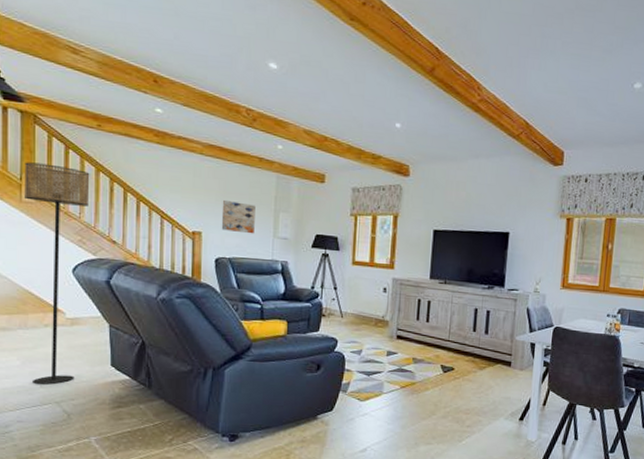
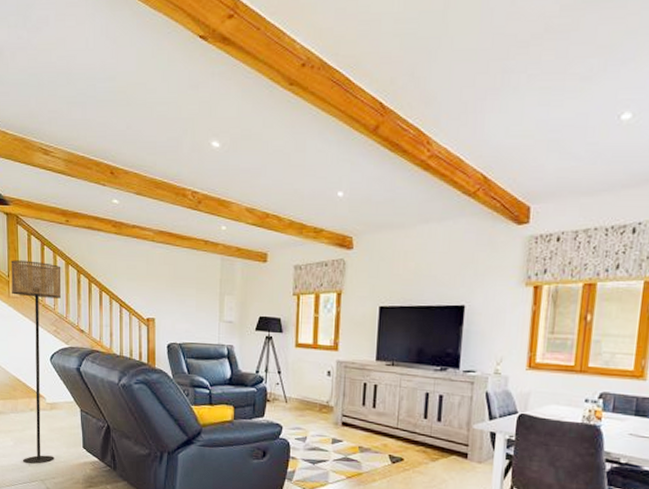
wall art: present [221,199,255,234] -> none [172,285,202,319]

